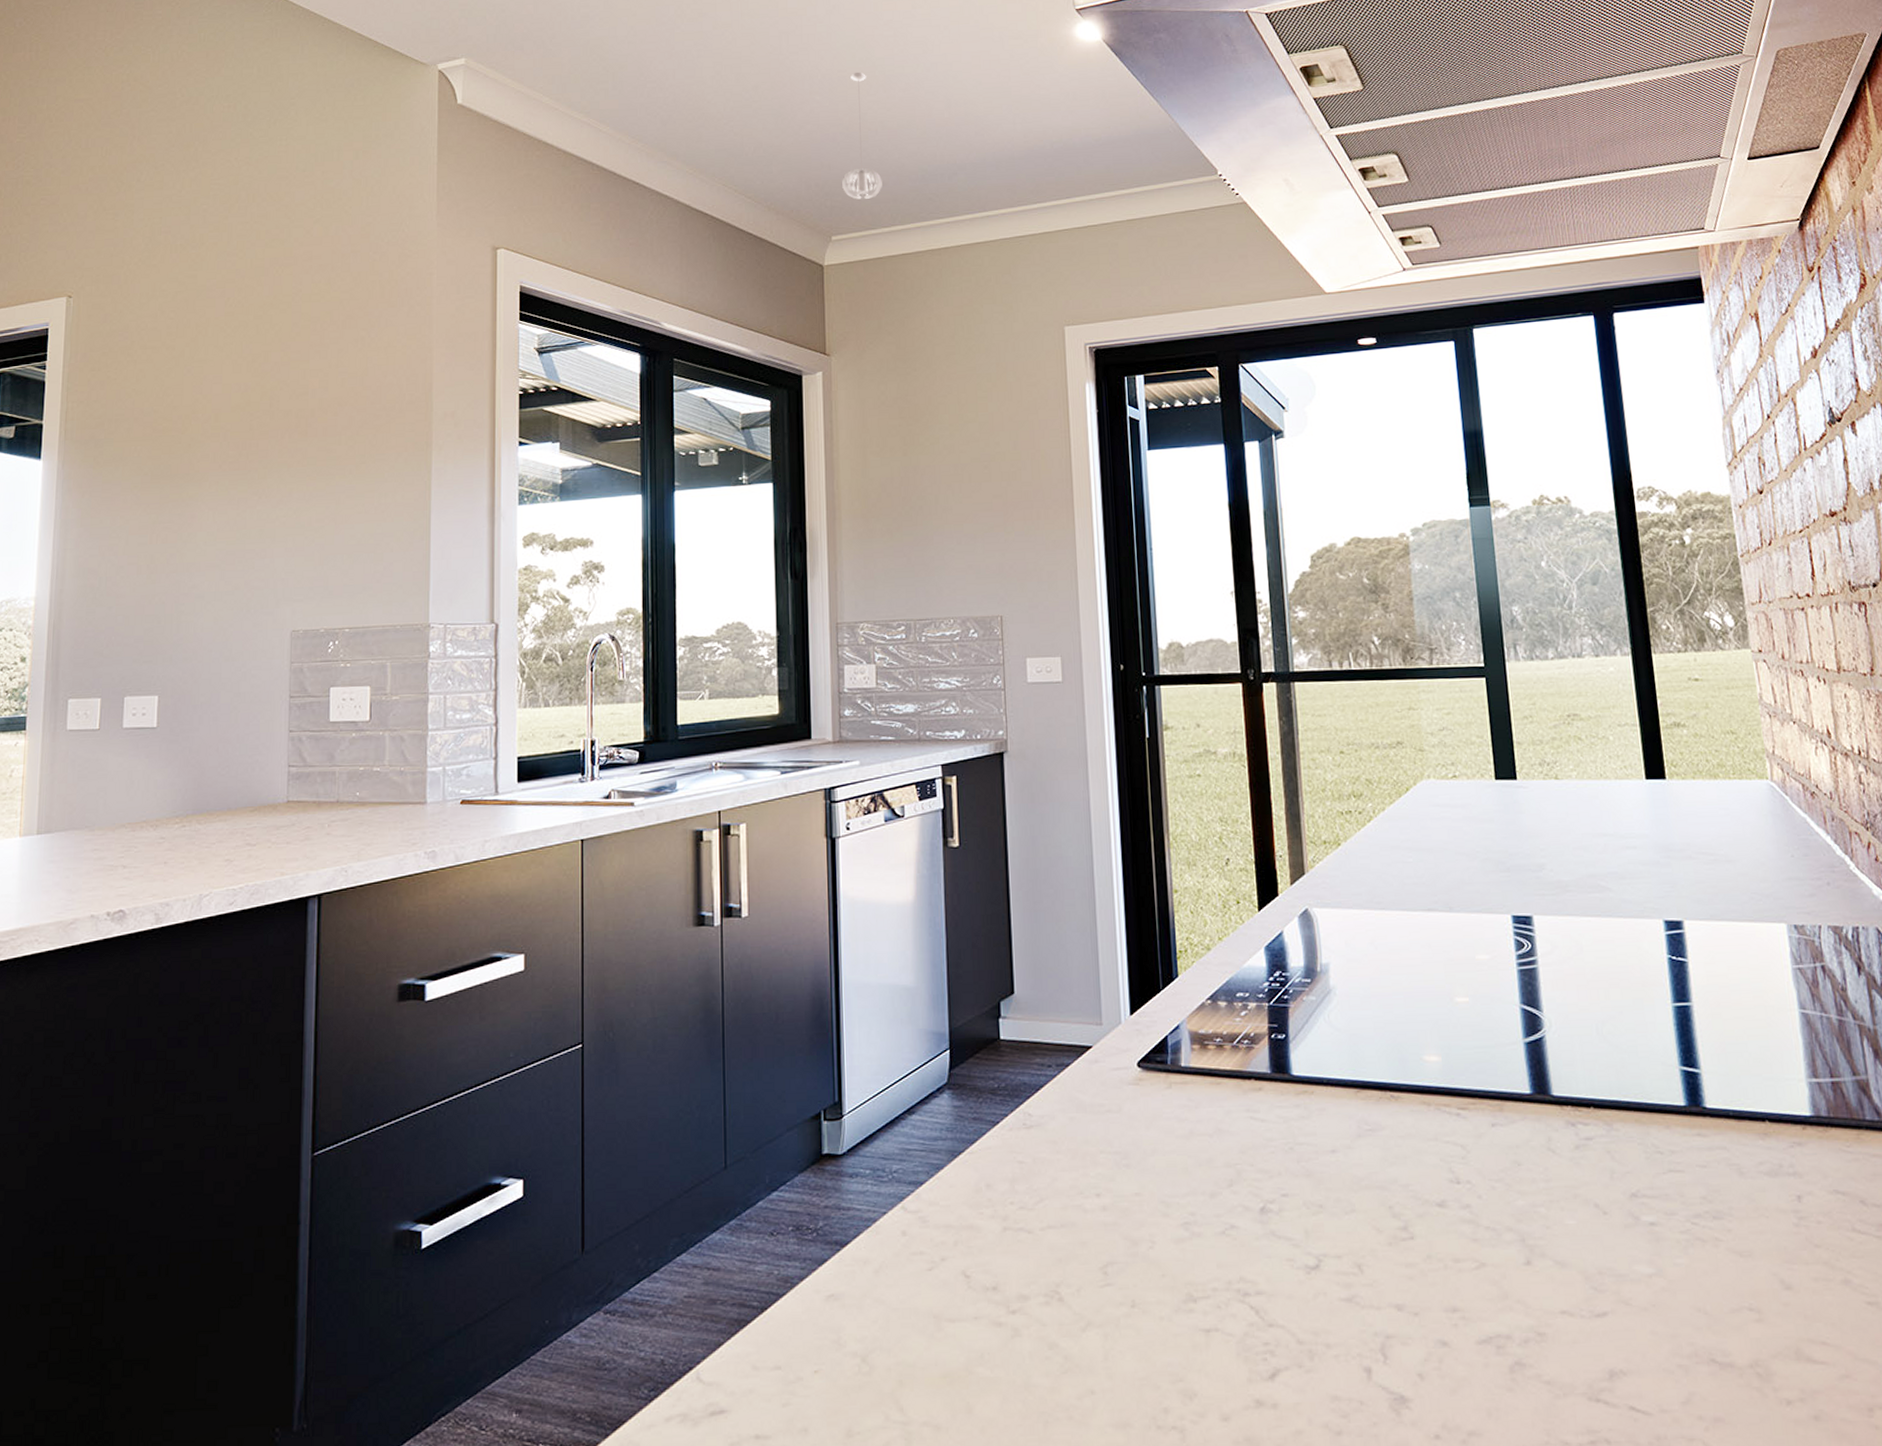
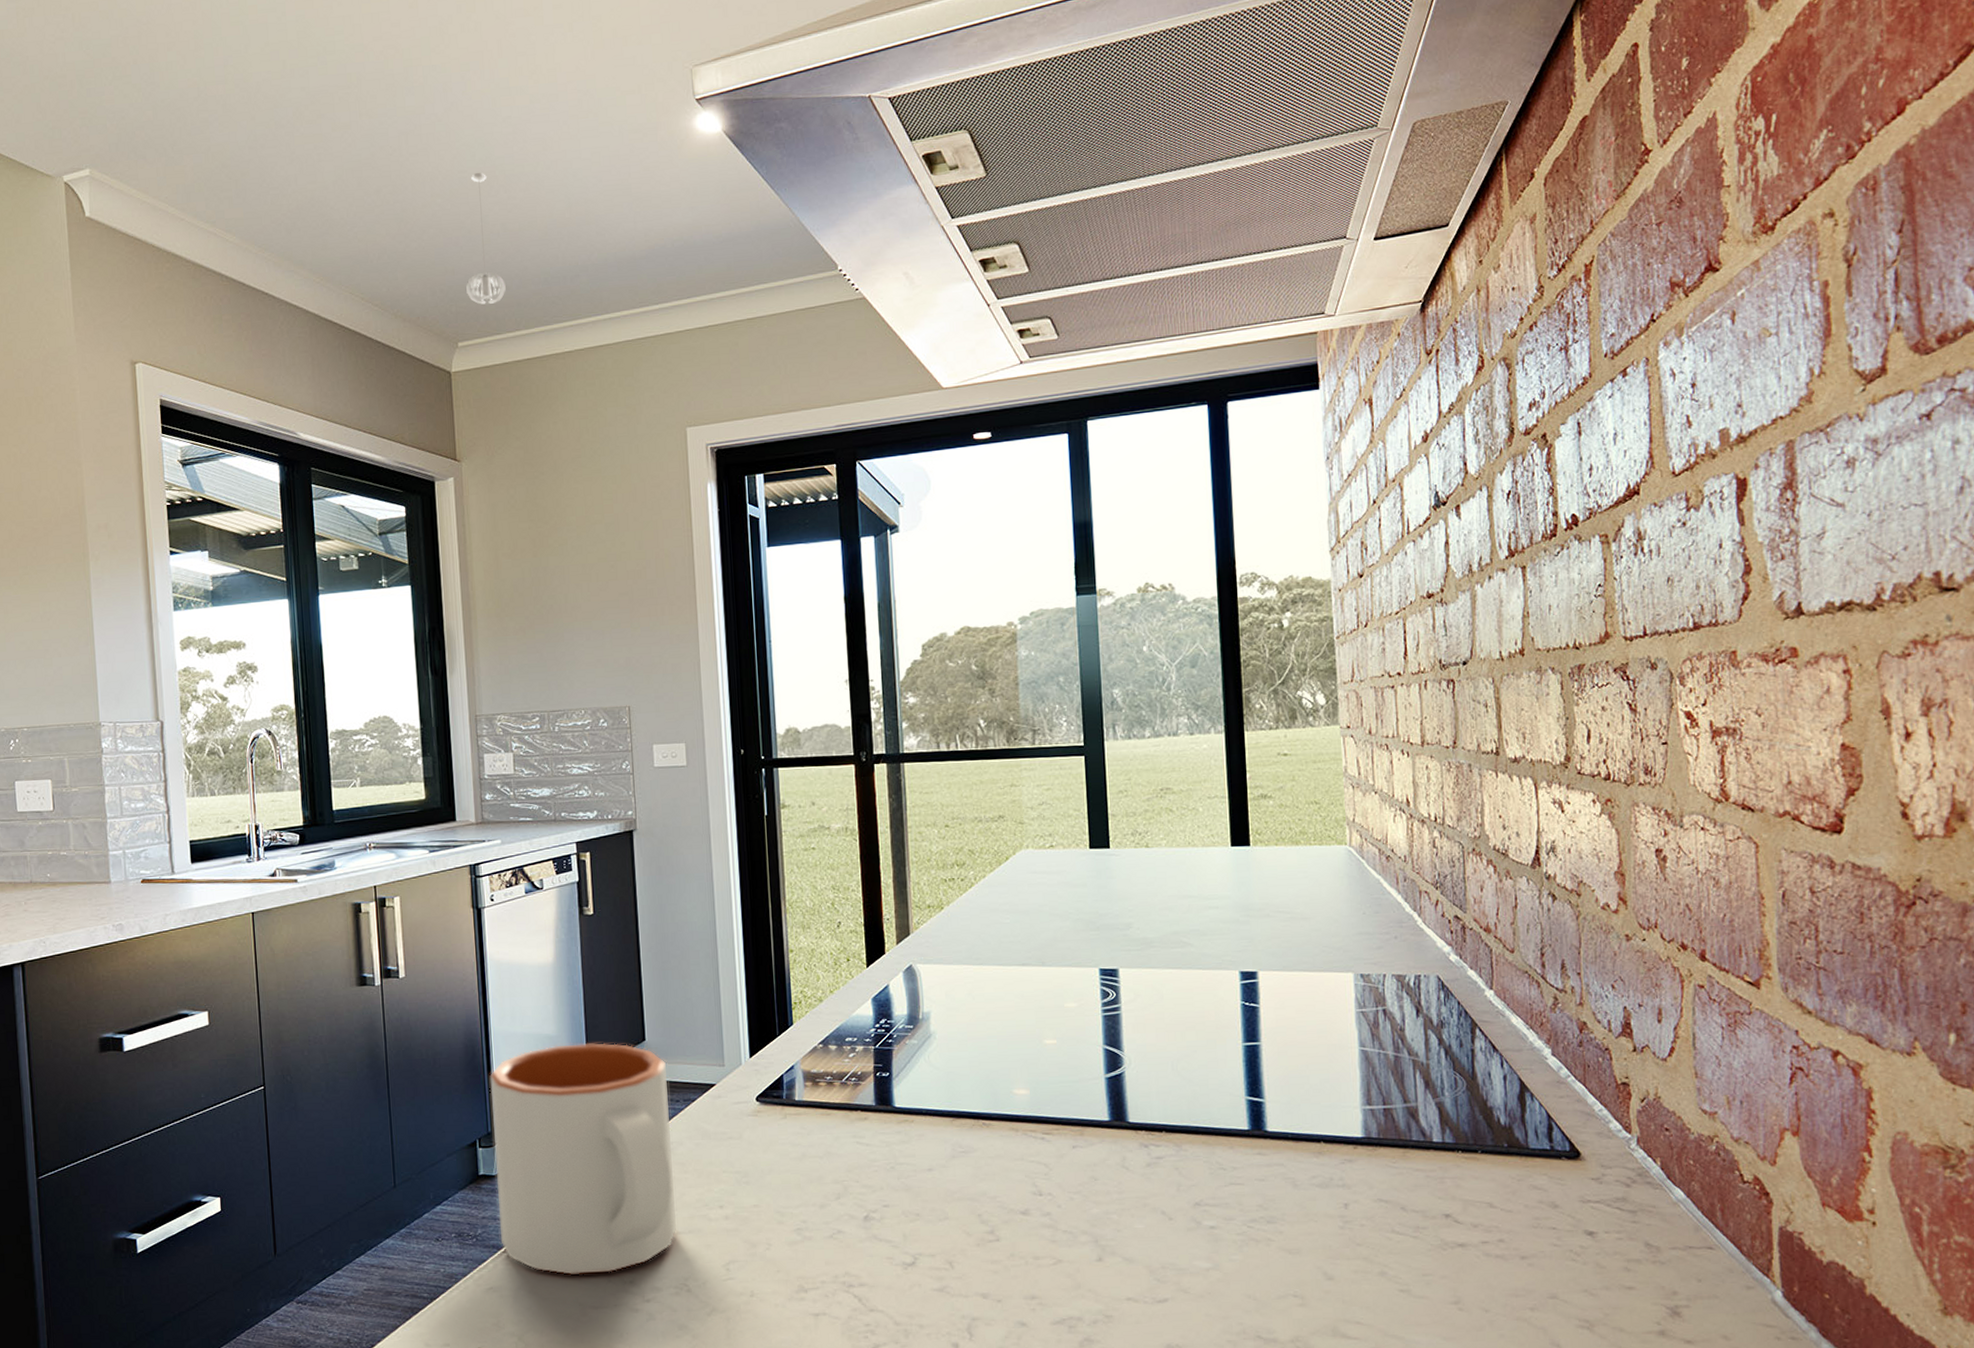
mug: none [838,996,1048,1280] -> present [489,1043,677,1276]

